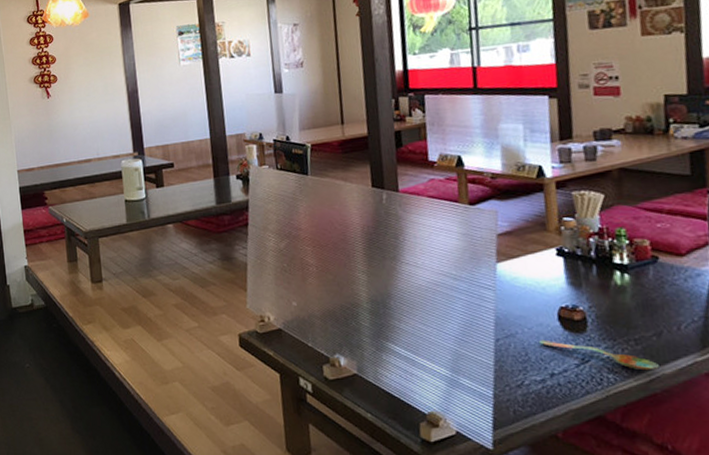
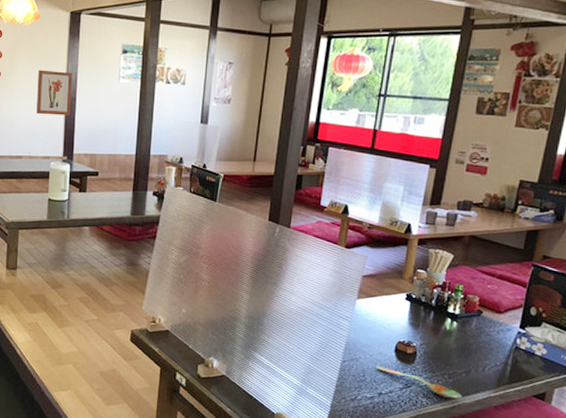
wall art: none [95,64,135,113] -> present [36,70,72,116]

